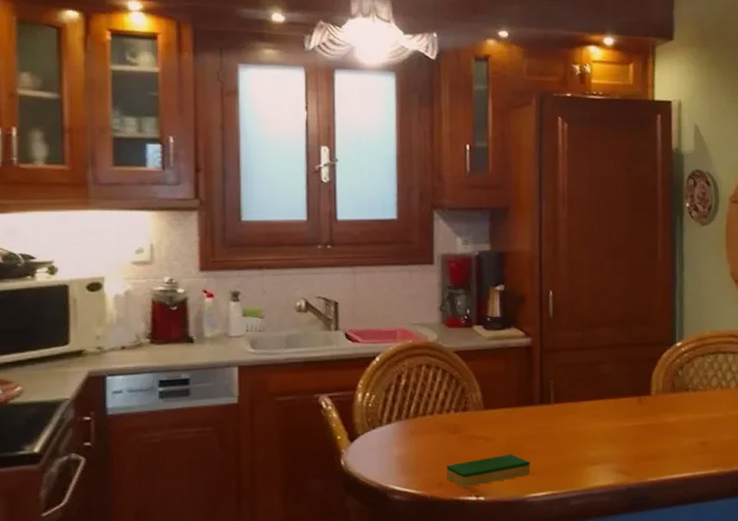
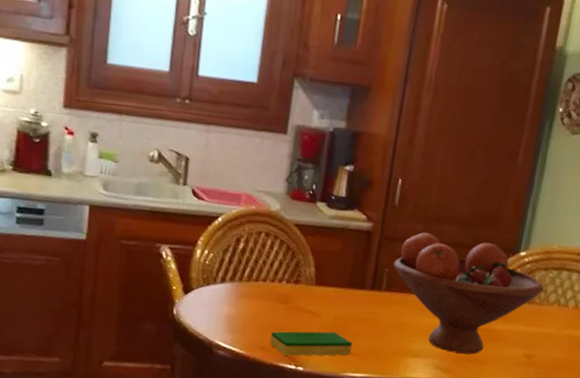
fruit bowl: none [558,338,705,454] -> present [393,232,544,355]

